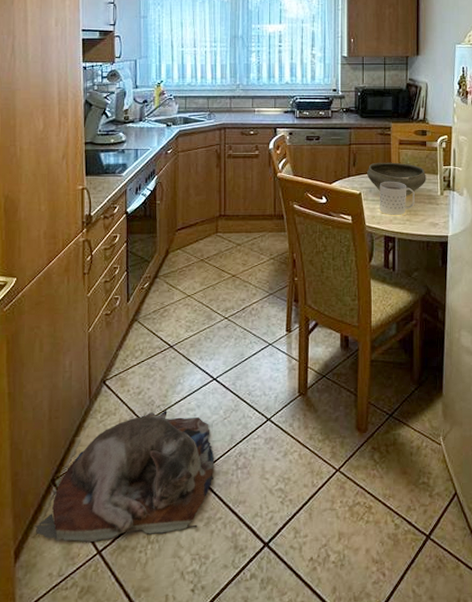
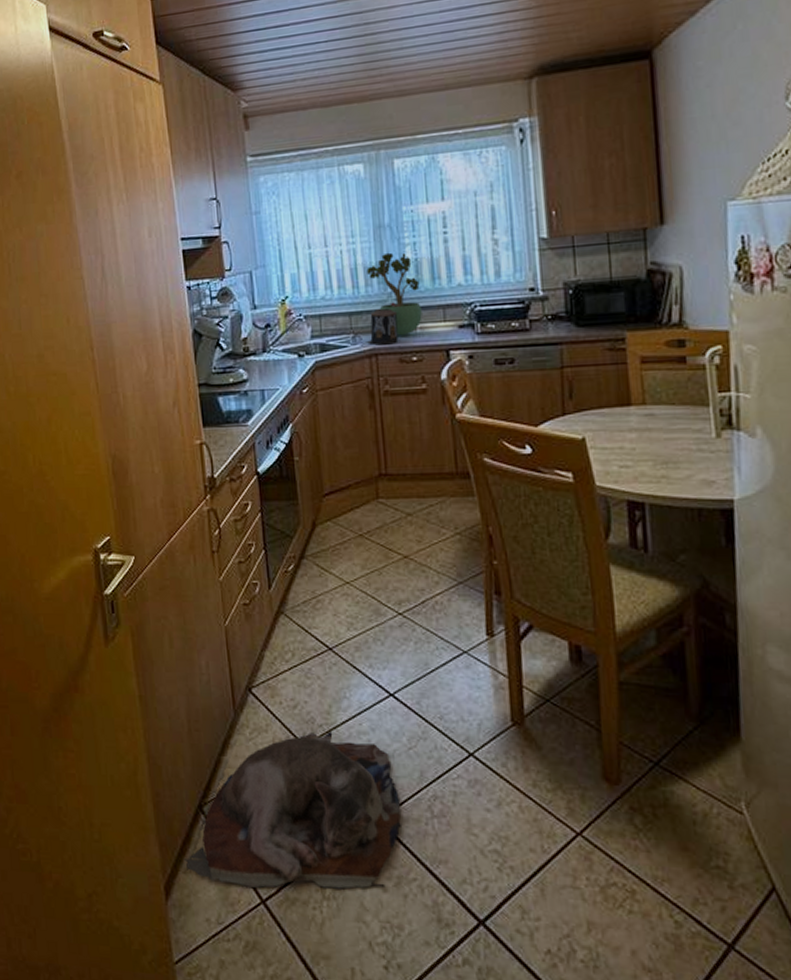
canister: none [218,96,242,121] -> present [366,308,399,346]
potted plant: none [223,56,260,116] -> present [366,252,422,336]
bowl: present [366,162,426,198] -> none [591,390,691,444]
mug: present [379,181,415,216] -> none [613,418,674,471]

